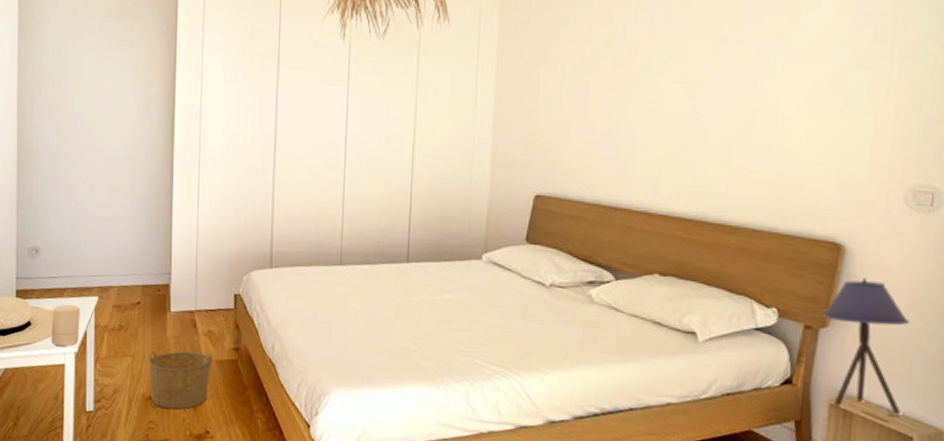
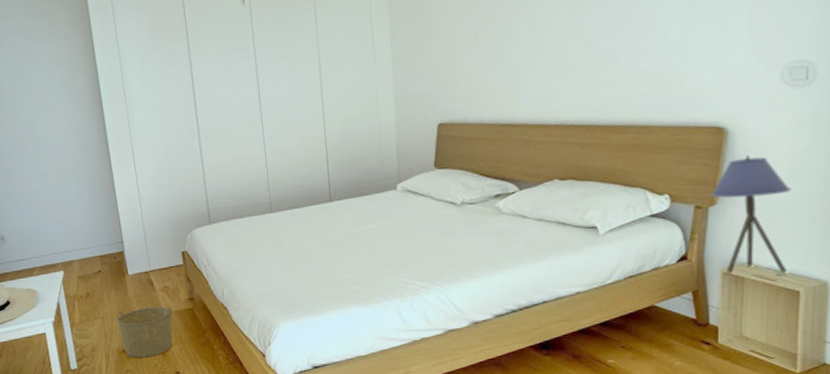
candle: present [50,305,80,347] -> none [26,281,54,319]

